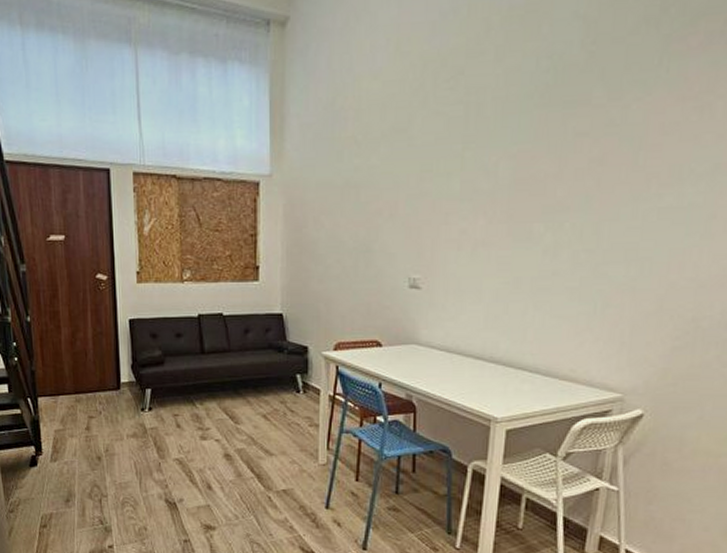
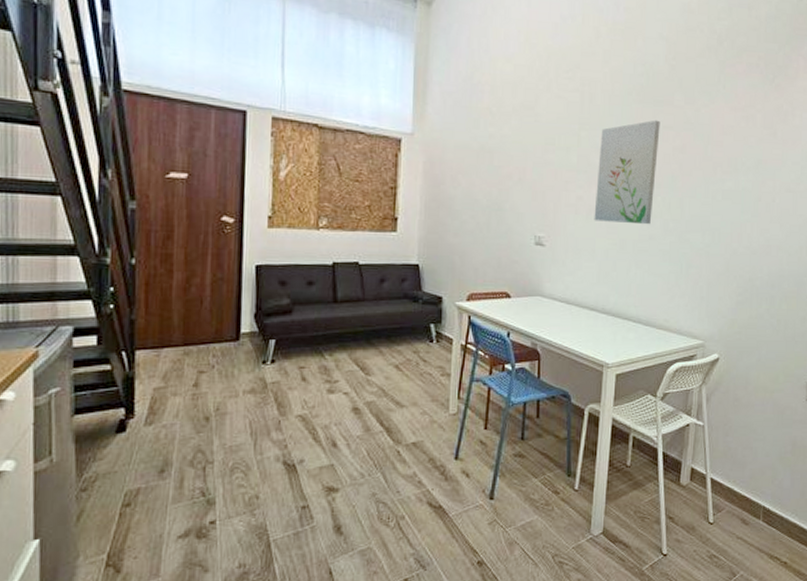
wall art: none [481,126,572,258] -> present [594,119,660,225]

